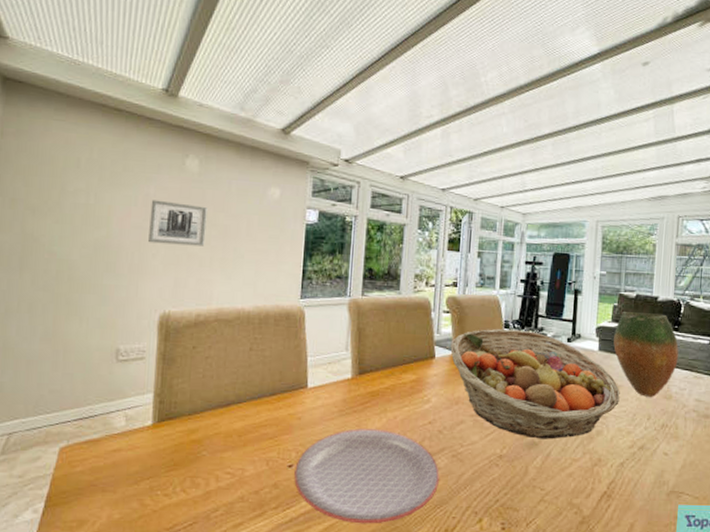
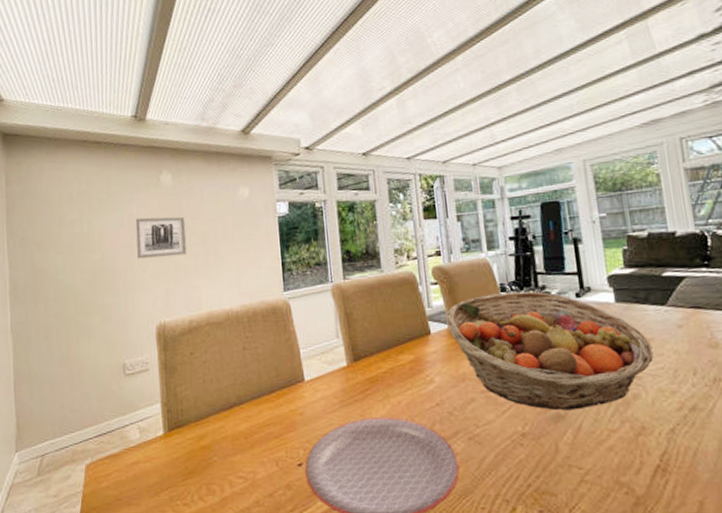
vase: present [613,312,679,397] -> none [630,250,717,348]

